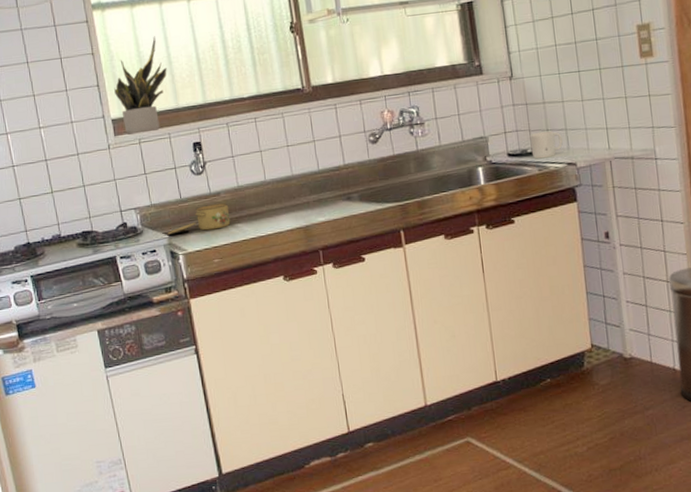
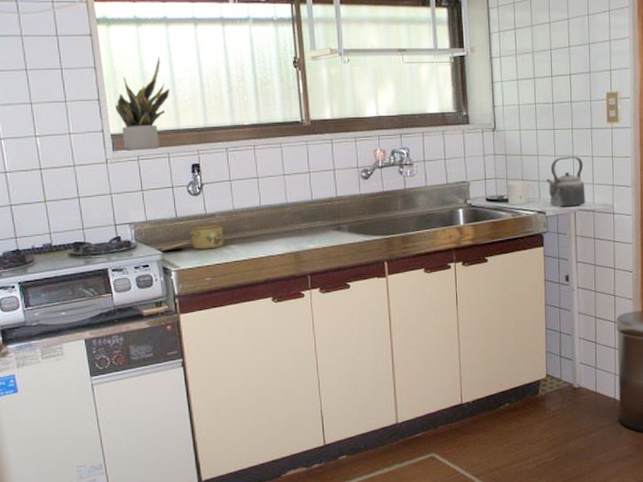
kettle: none [575,98,622,157] -> present [546,156,586,207]

